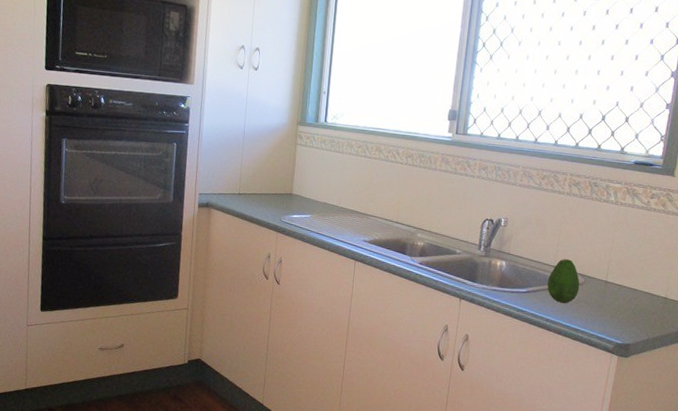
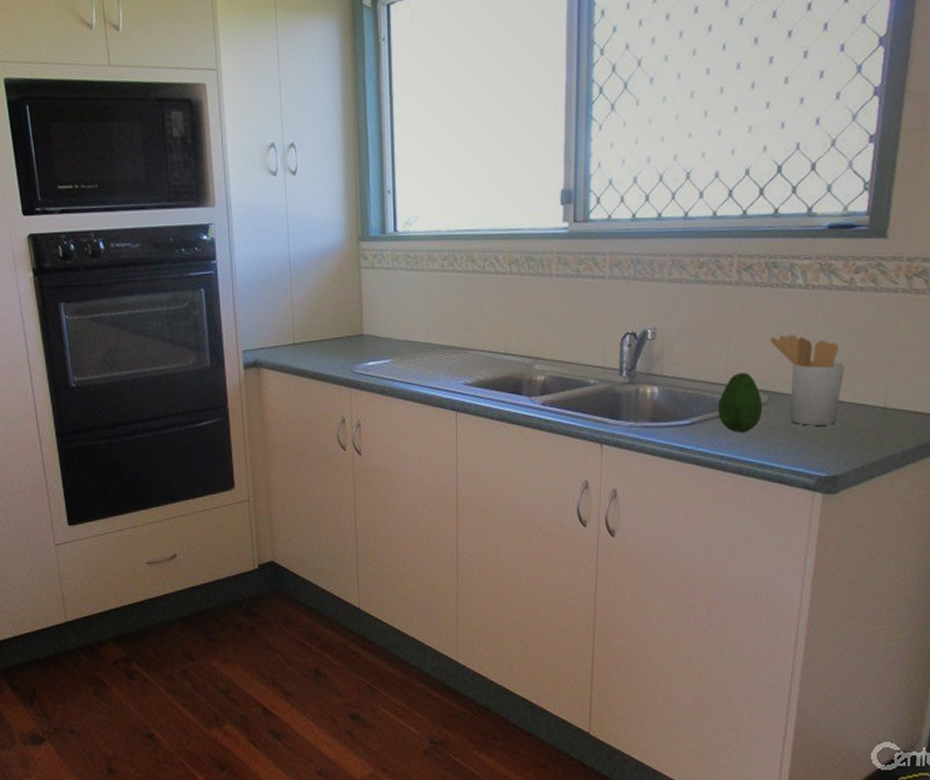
utensil holder: none [587,235,640,306] -> present [769,334,845,426]

